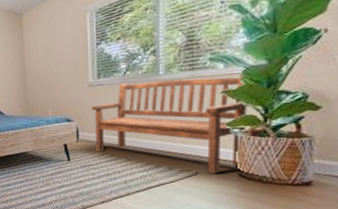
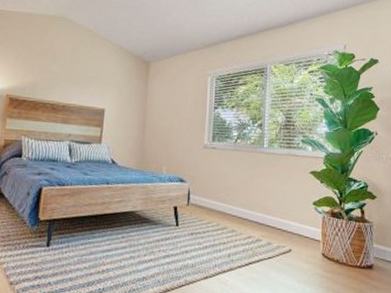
bench: present [90,75,247,174] -> none [203,150,328,252]

